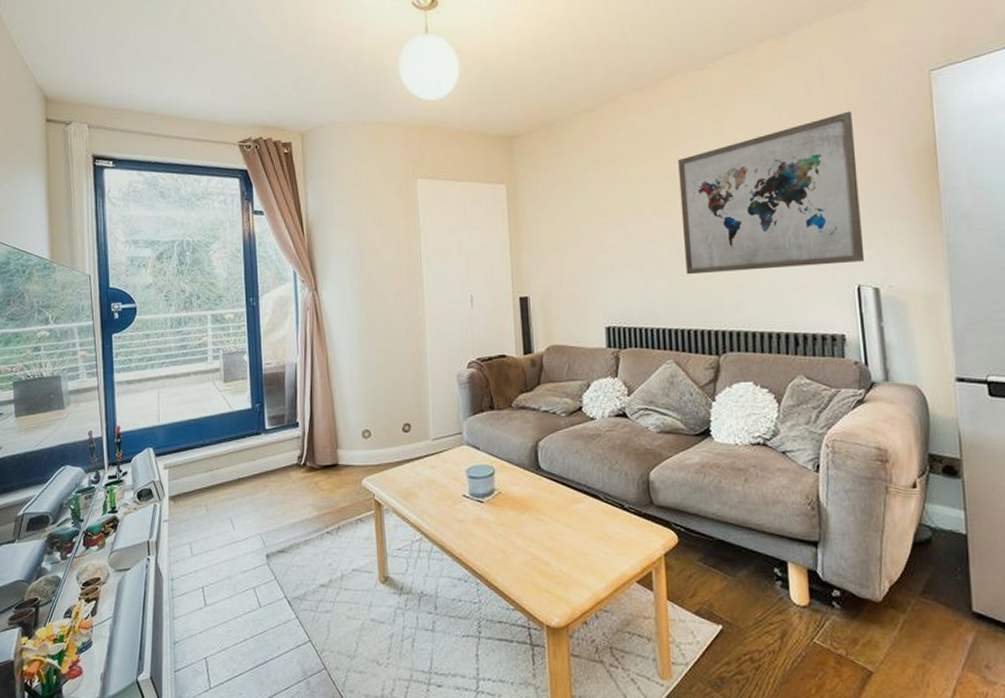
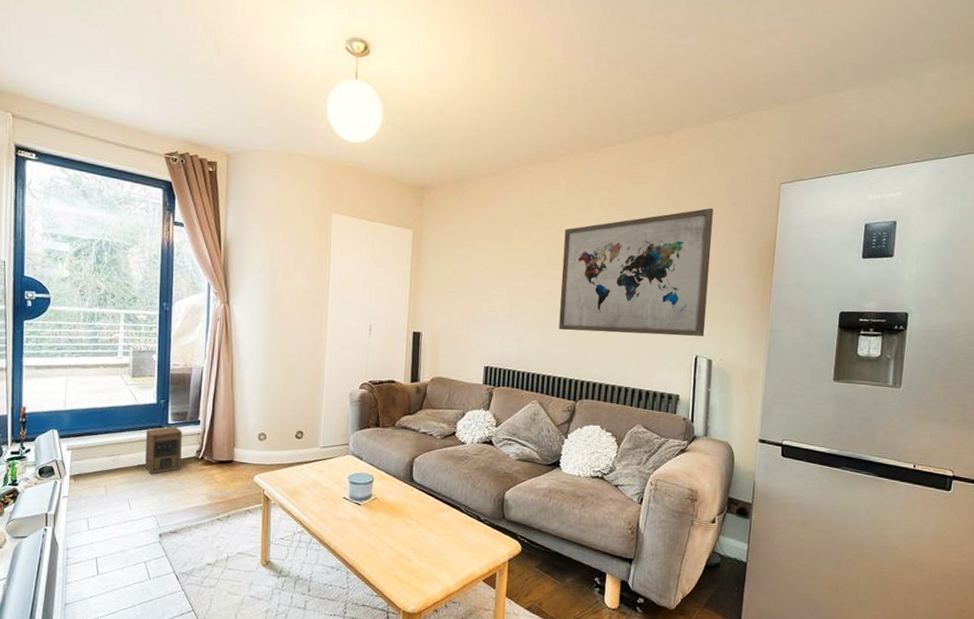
speaker: none [243,432,283,488] -> present [145,426,182,474]

